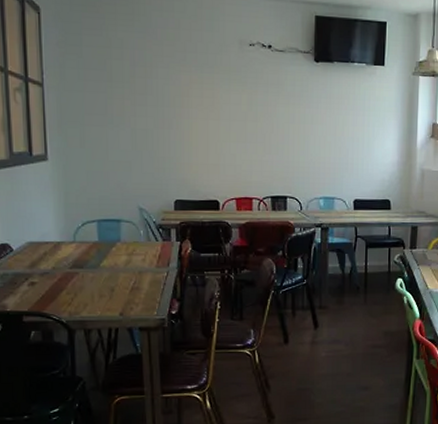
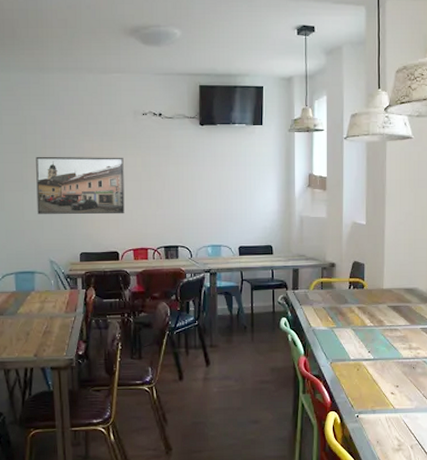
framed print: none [123,86,227,159] -> present [36,156,125,215]

